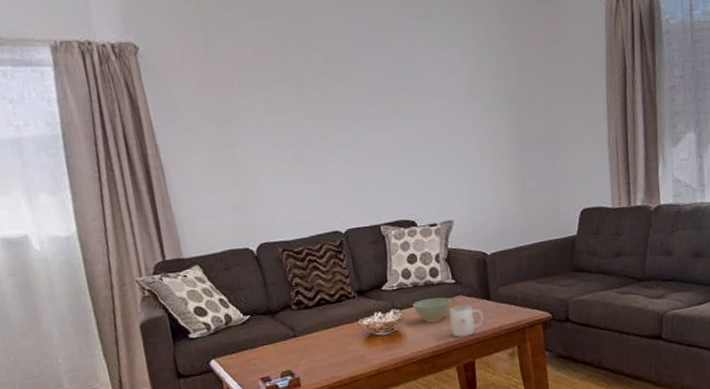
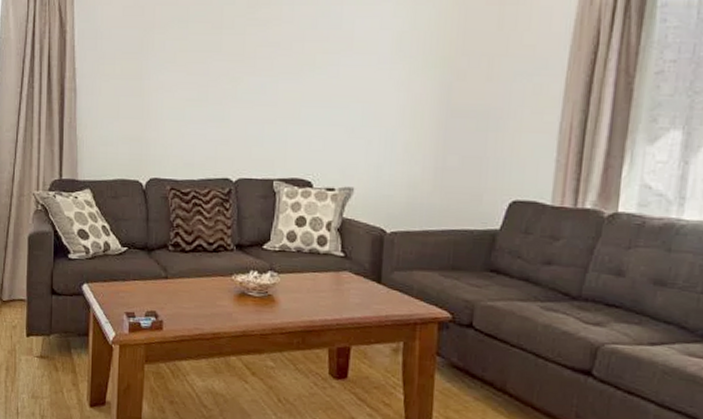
bowl: present [412,297,452,324] -> none [292,267,336,296]
mug: present [449,305,485,338] -> none [328,282,371,320]

